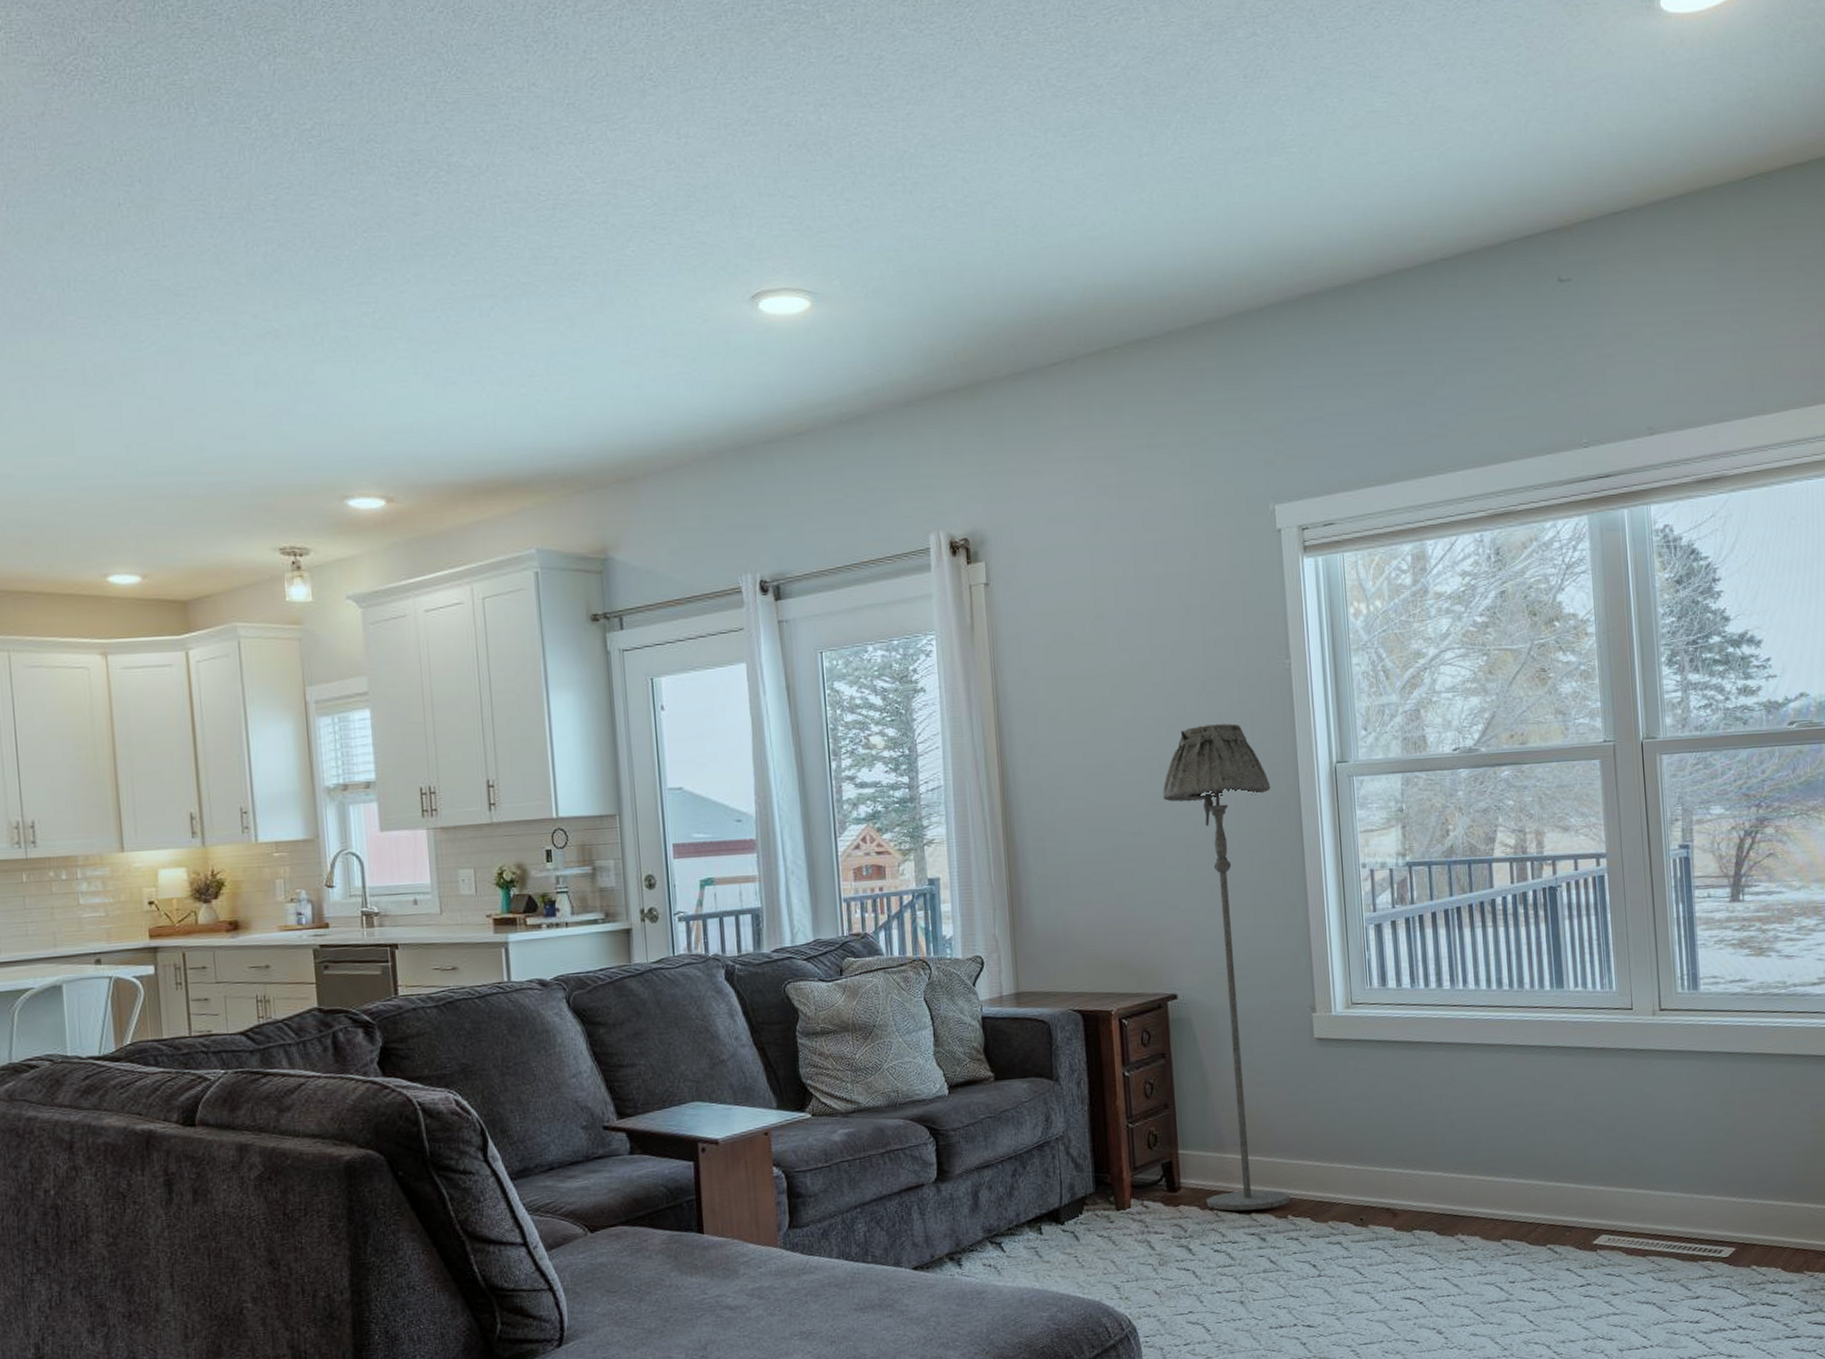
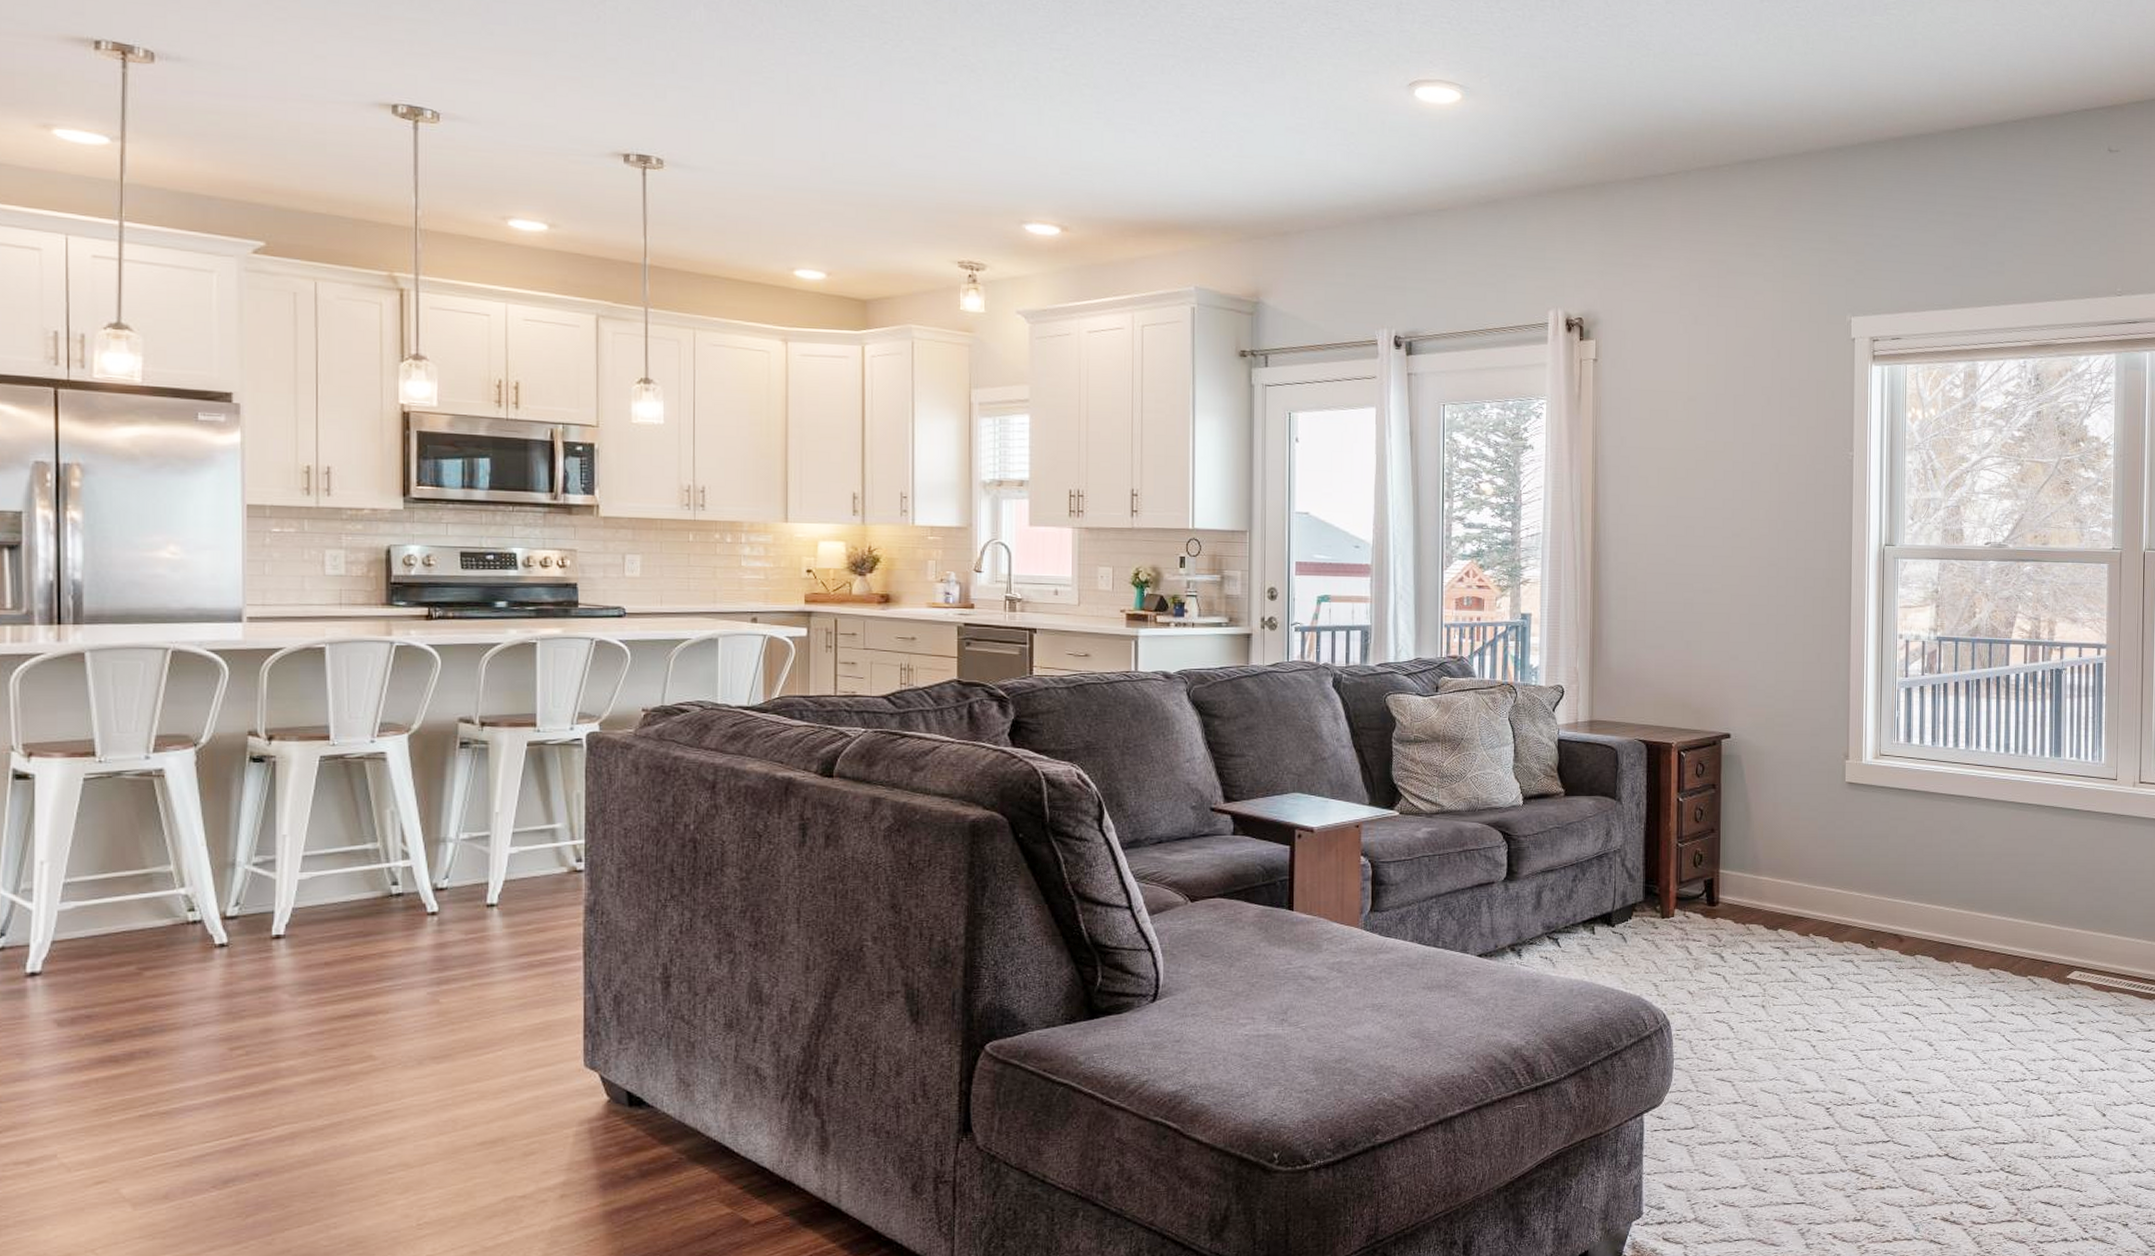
floor lamp: present [1162,723,1290,1211] -> none [1732,502,1827,927]

